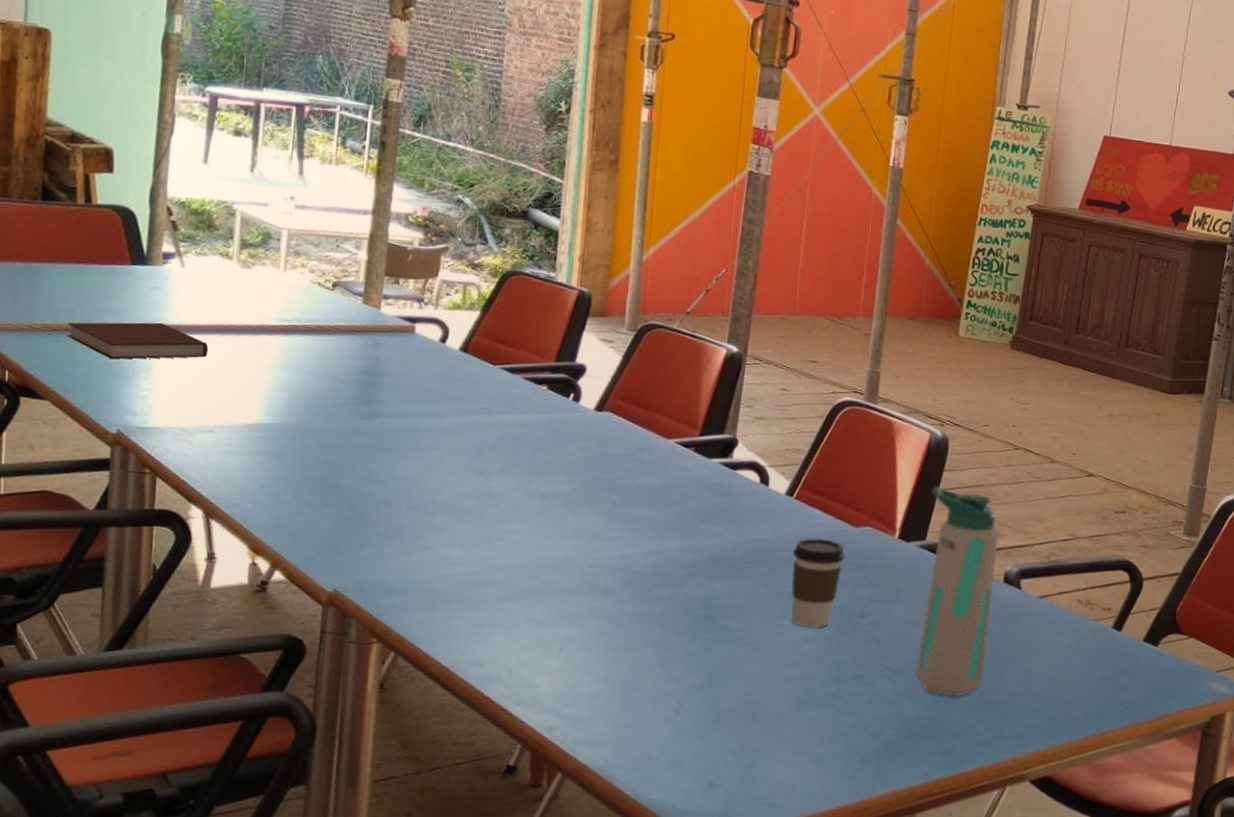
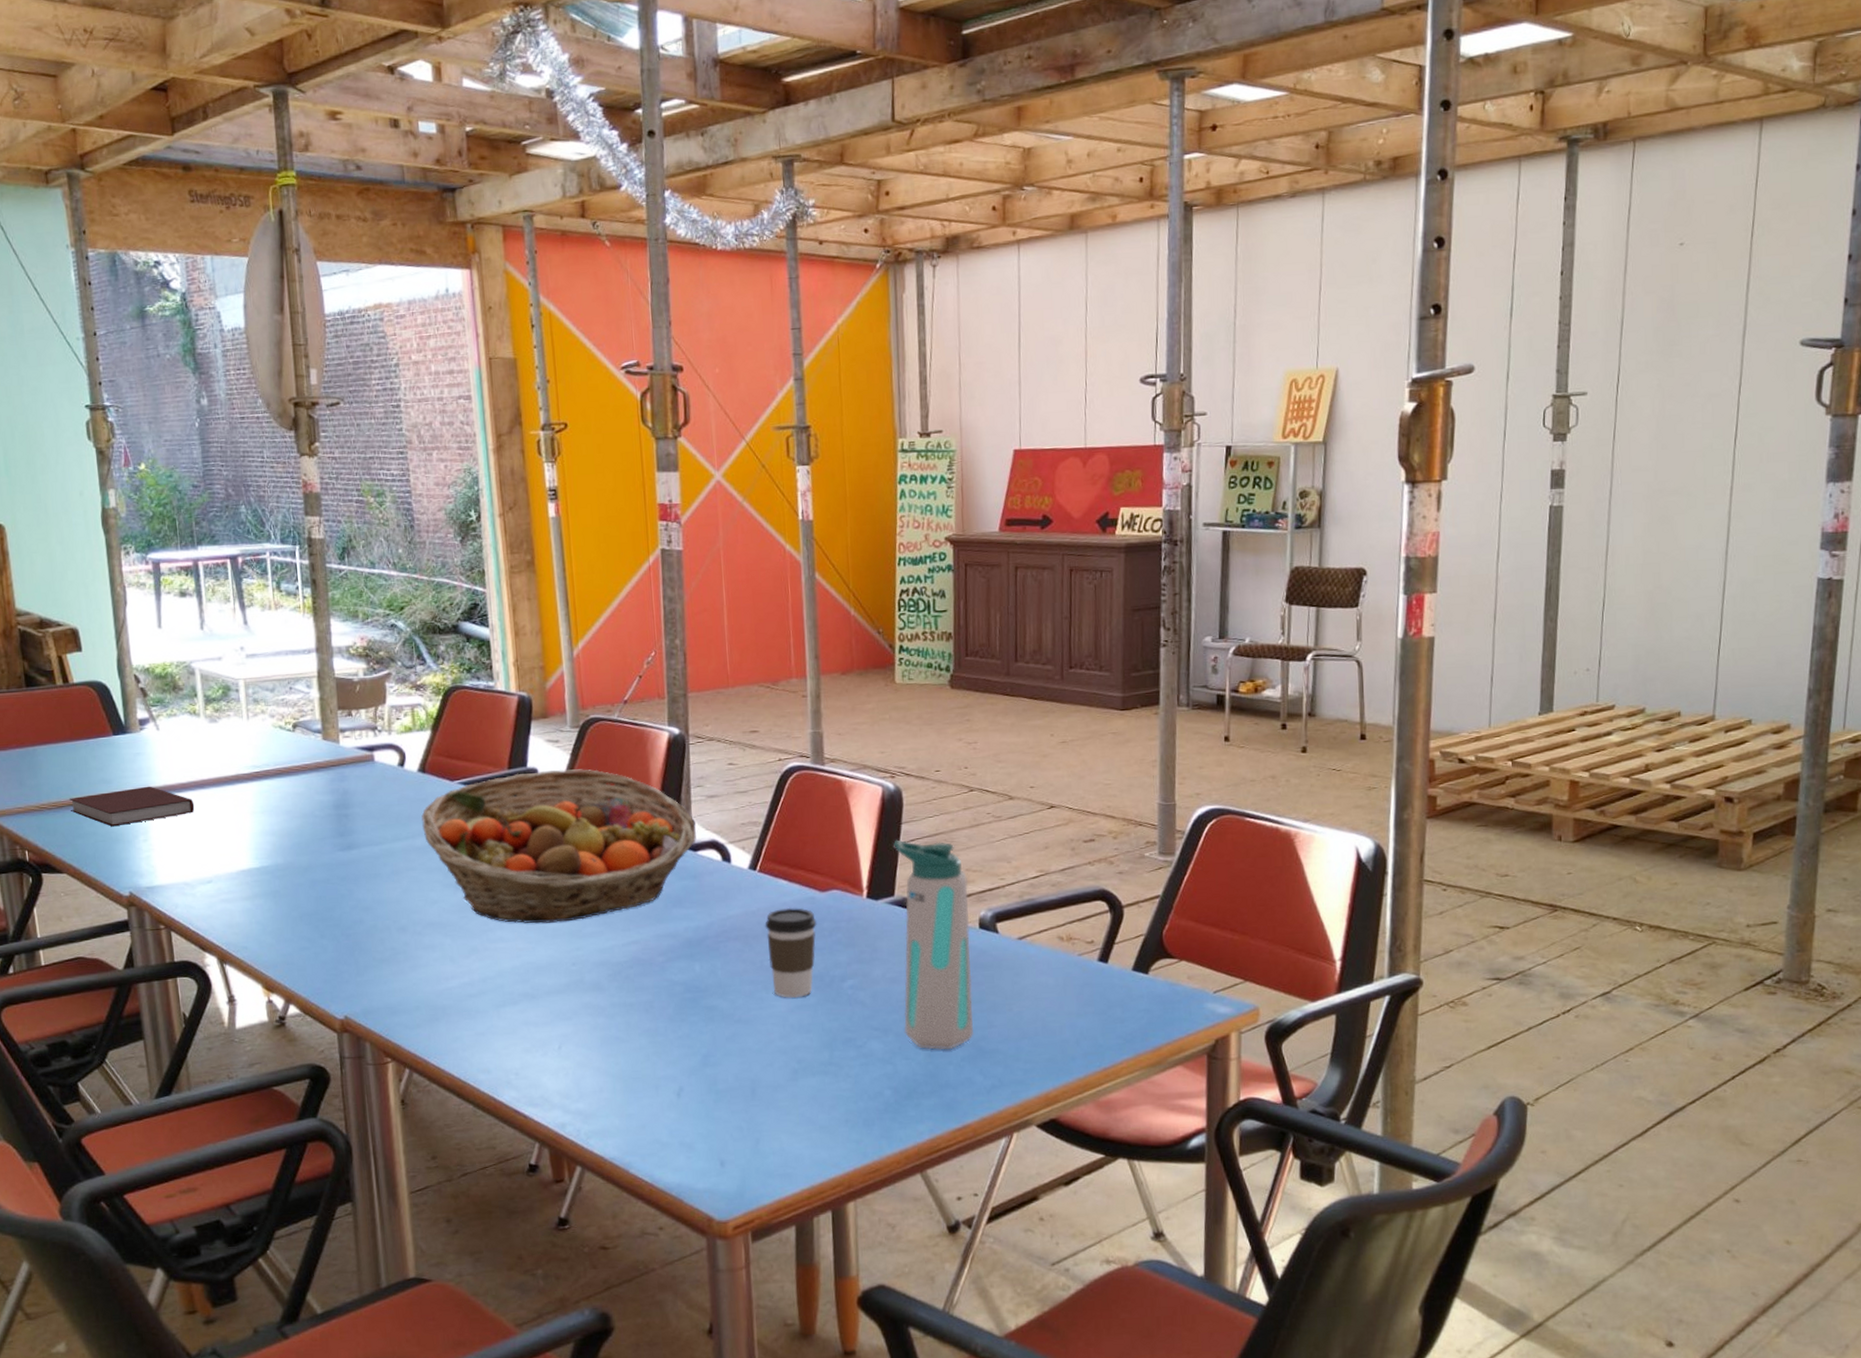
fruit basket: none [454,367,738,523] -> present [421,769,697,924]

